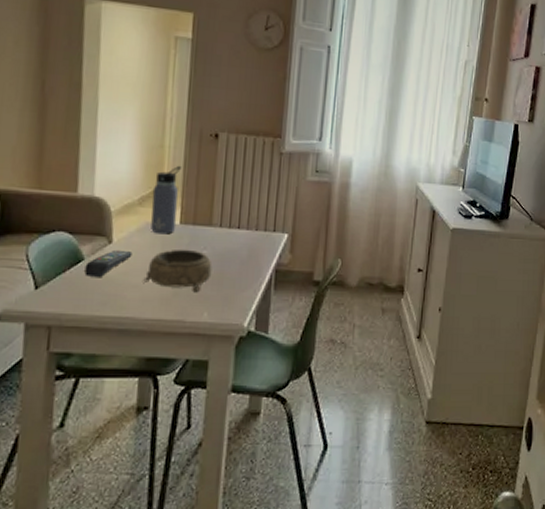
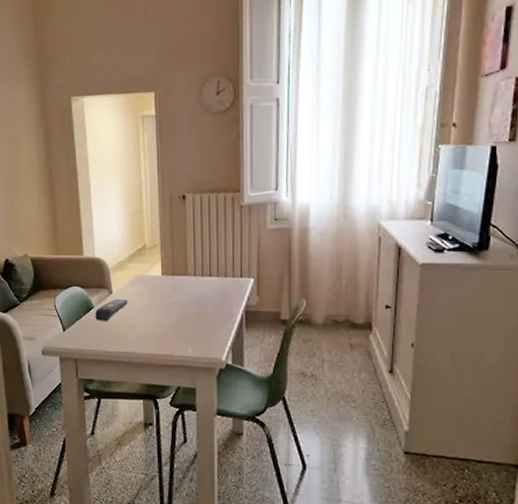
decorative bowl: present [143,249,213,291] -> none [138,296,191,331]
water bottle: present [151,165,181,235] -> none [137,226,159,285]

